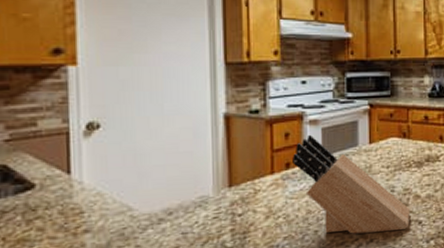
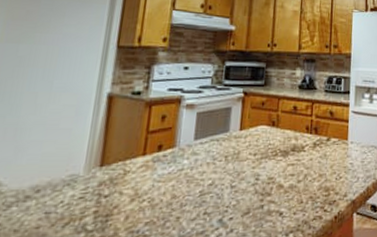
knife block: present [293,134,409,234] -> none [165,118,272,223]

